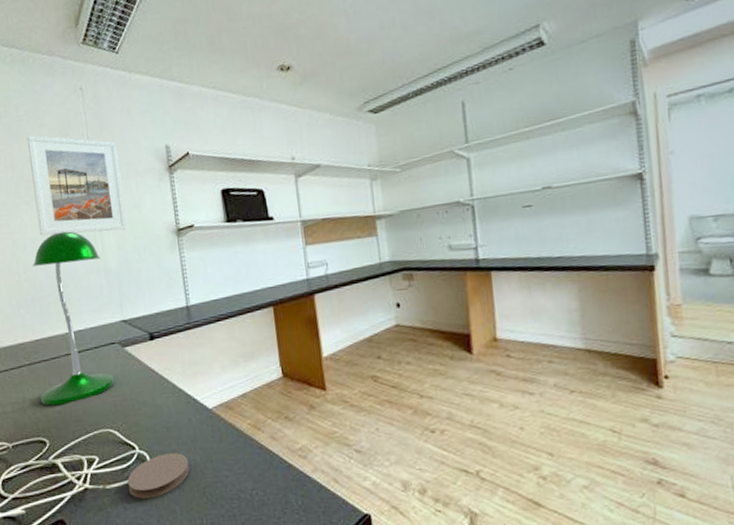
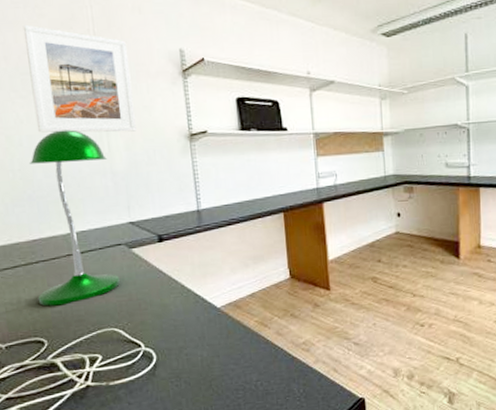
coaster: present [127,453,190,499] -> none [132,349,197,393]

